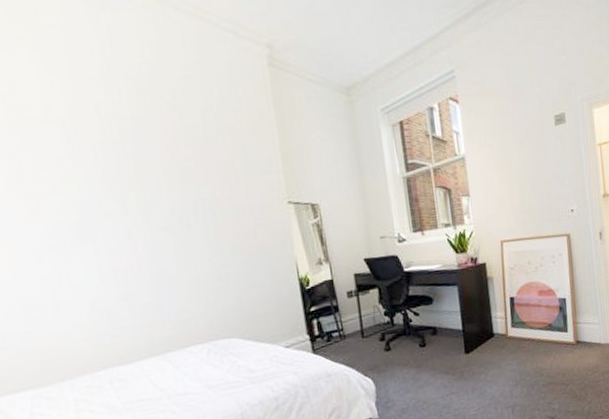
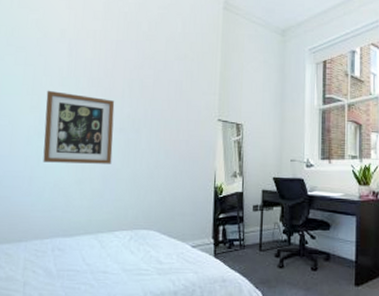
wall art: none [46,189,164,282] -> present [43,90,115,164]

